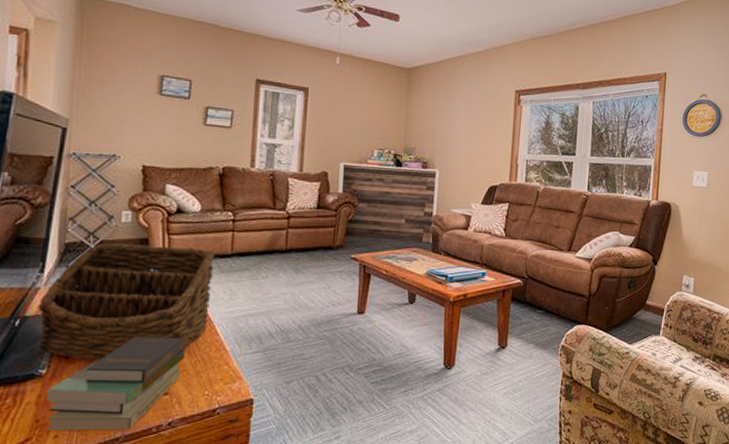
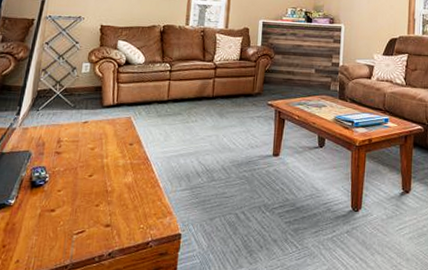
basket: present [38,243,215,361] -> none [10,90,154,193]
books: present [47,336,186,430] -> none [11,172,127,258]

